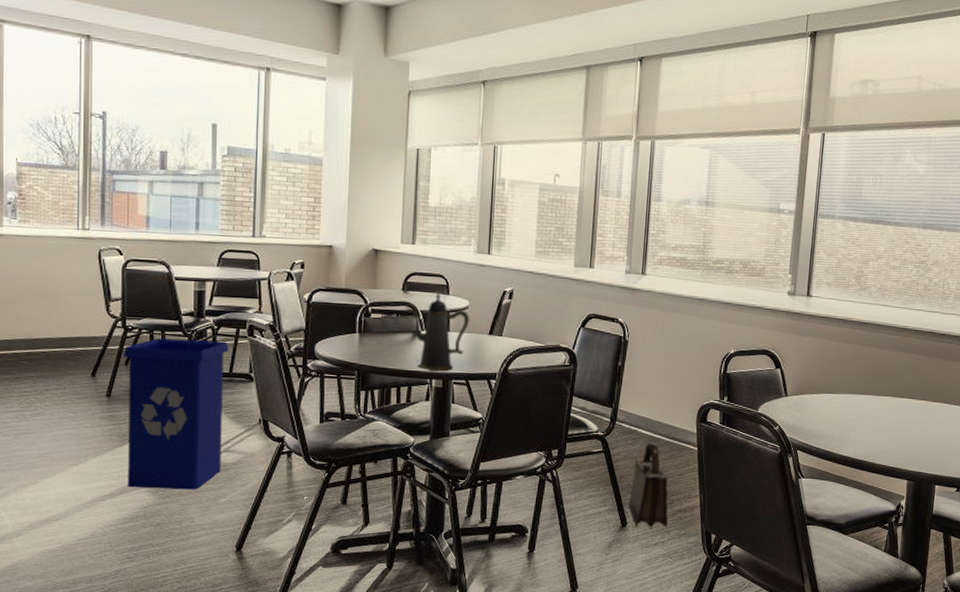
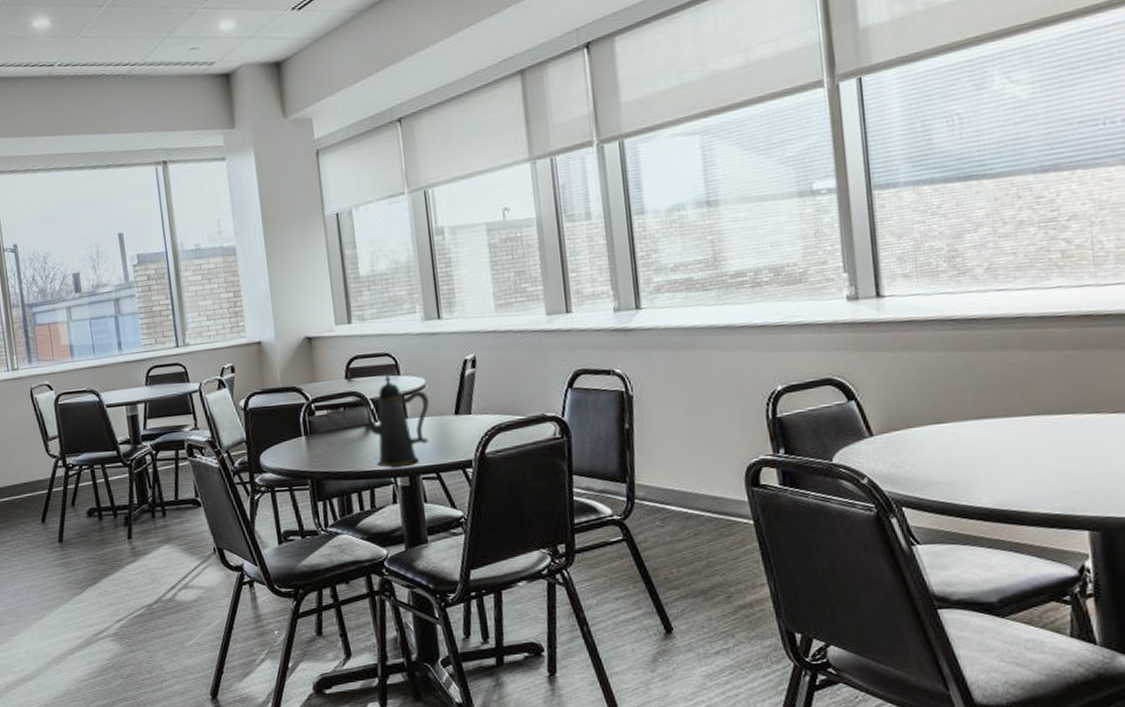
recycling bin: present [123,338,229,489] -> none [68,466,183,637]
handbag: present [627,442,668,528] -> none [668,520,730,633]

